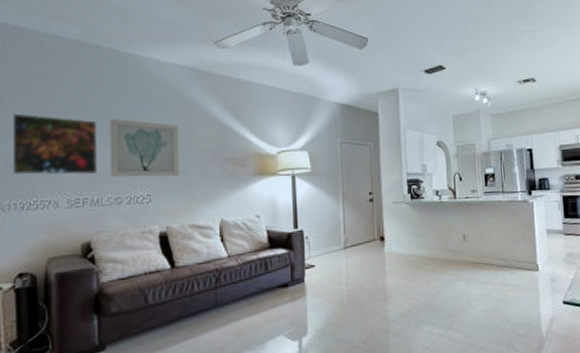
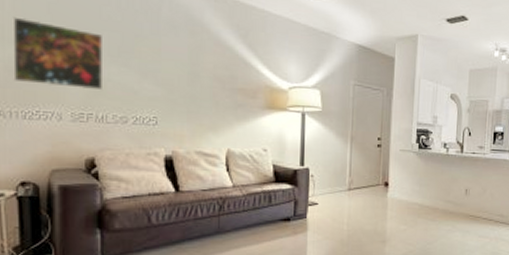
wall art: present [109,118,179,177] -> none [116,33,188,102]

